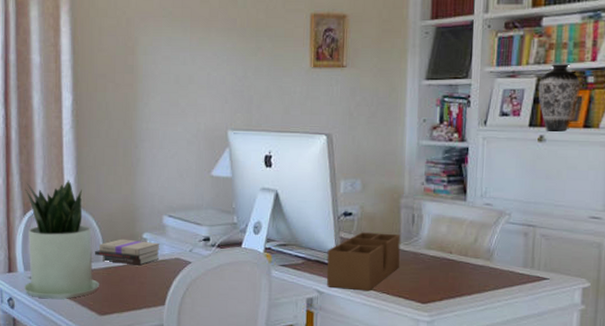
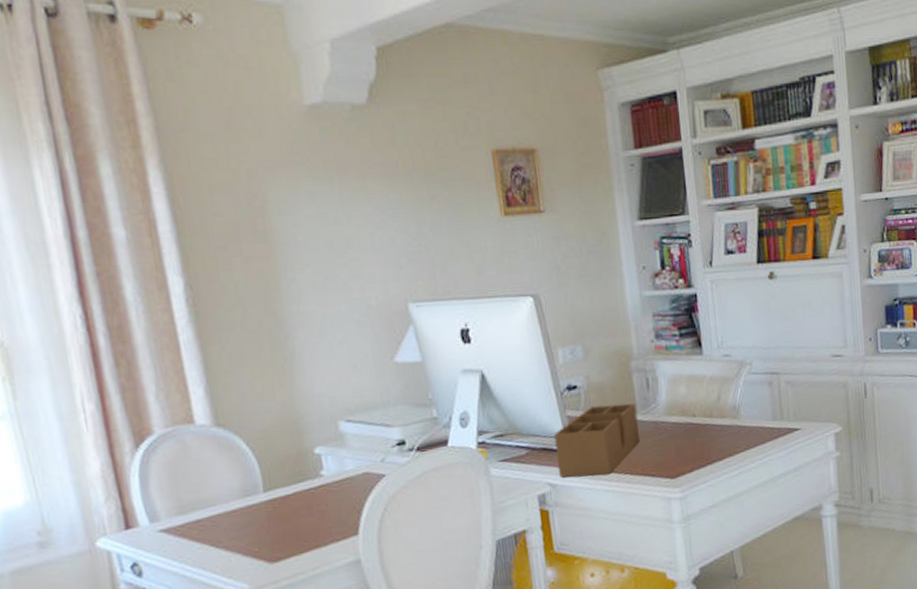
planter: present [23,180,100,299] -> none [132,392,265,556]
books: present [95,239,160,266] -> none [250,456,341,492]
decorative vase: present [538,64,580,133] -> none [760,190,804,268]

